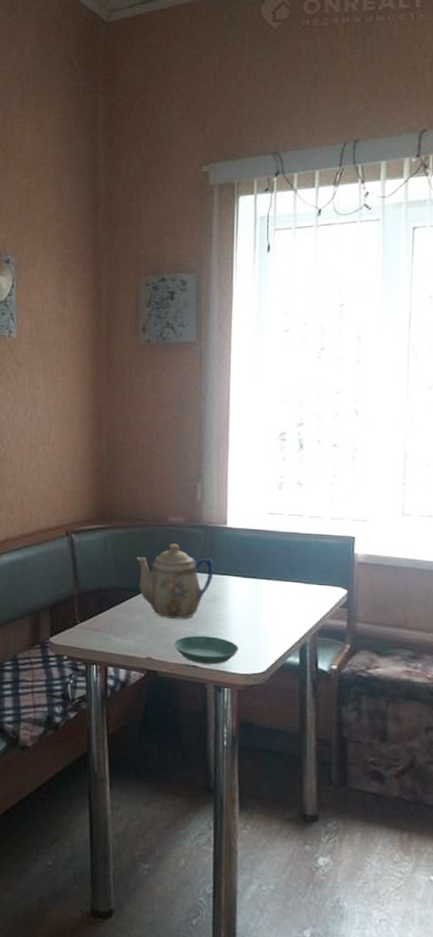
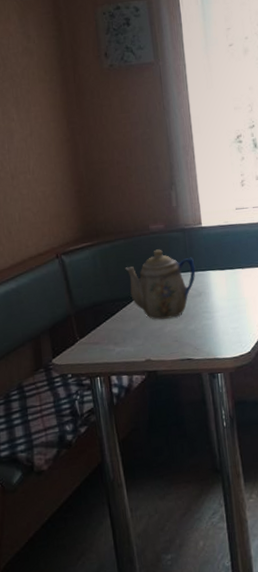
saucer: present [173,635,239,665] -> none [168,328,226,356]

